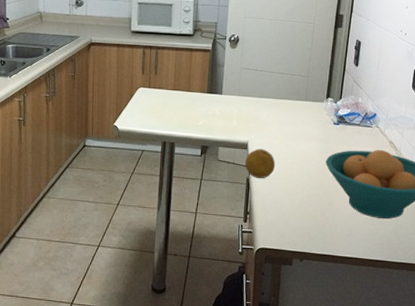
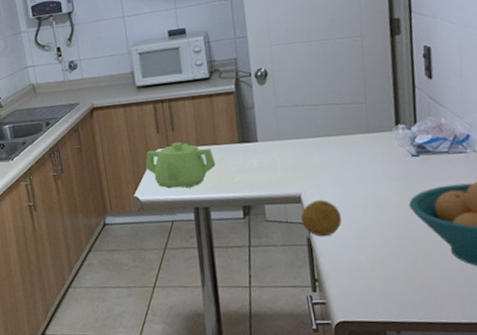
teapot: none [128,84,186,125] -> present [145,142,216,189]

